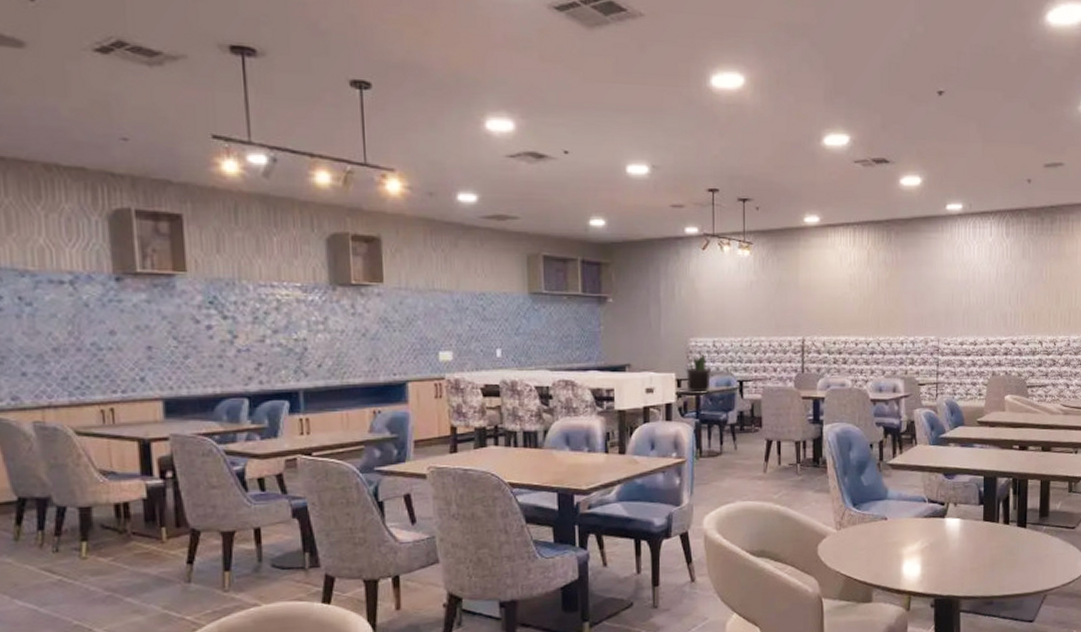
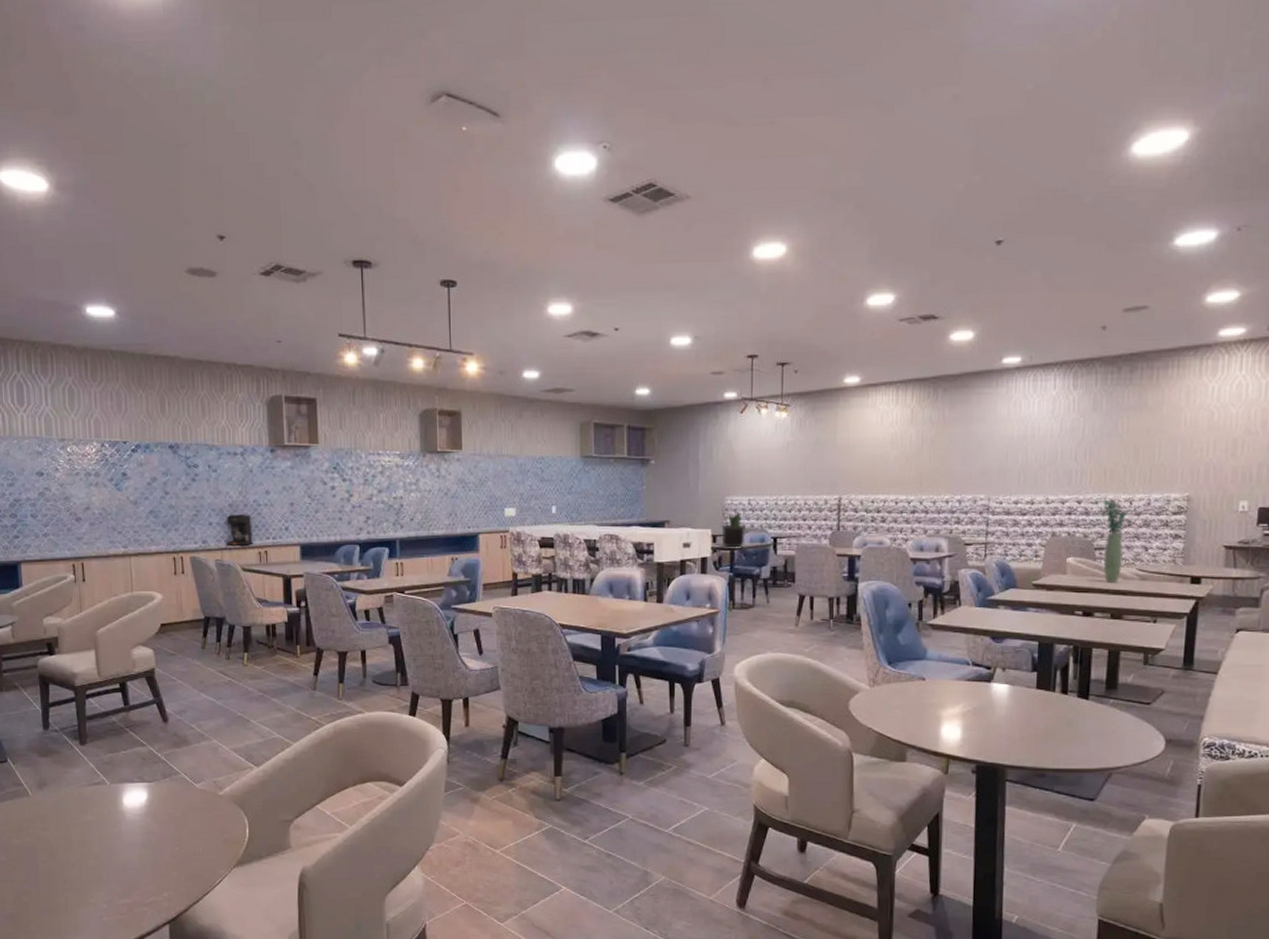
coffee maker: none [49,362,92,404] -> present [226,515,253,547]
vase: none [1033,339,1052,418] -> present [1103,498,1128,583]

